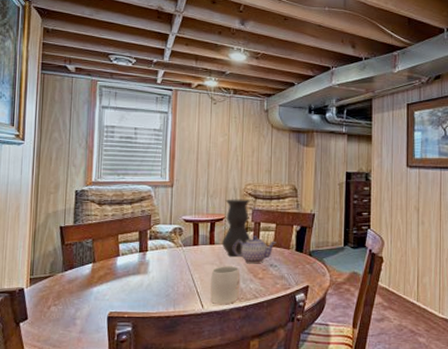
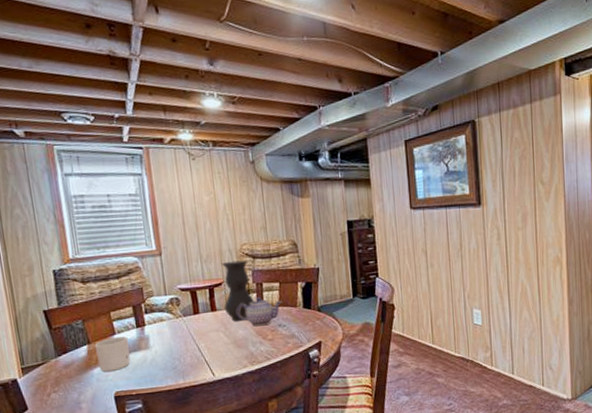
mug: none [98,259,130,291] -> present [94,336,131,372]
mug: present [210,266,241,305] -> none [217,330,251,372]

